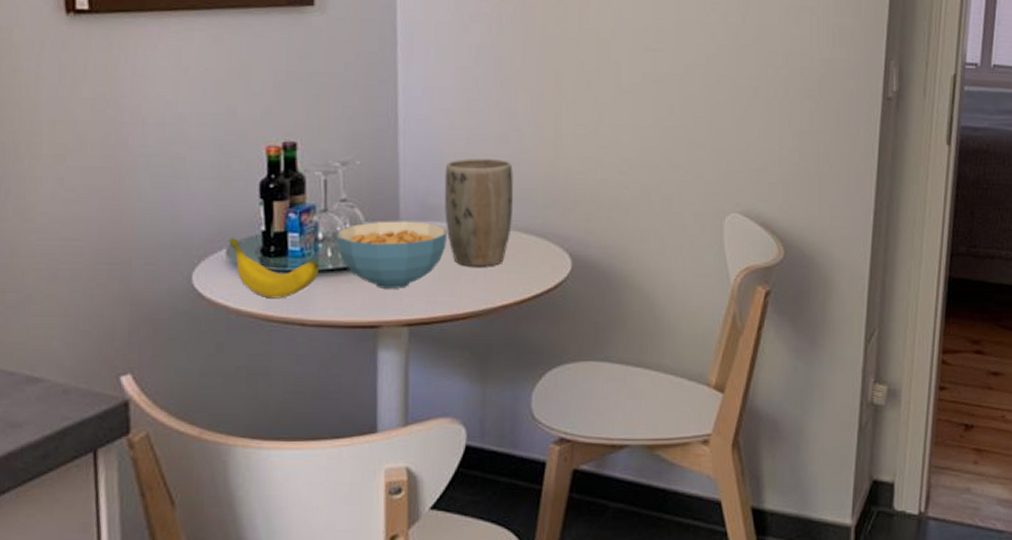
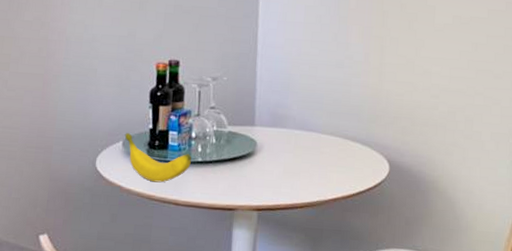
cereal bowl: present [336,221,447,289] -> none [205,126,291,180]
plant pot: present [444,158,514,267] -> none [290,79,346,167]

